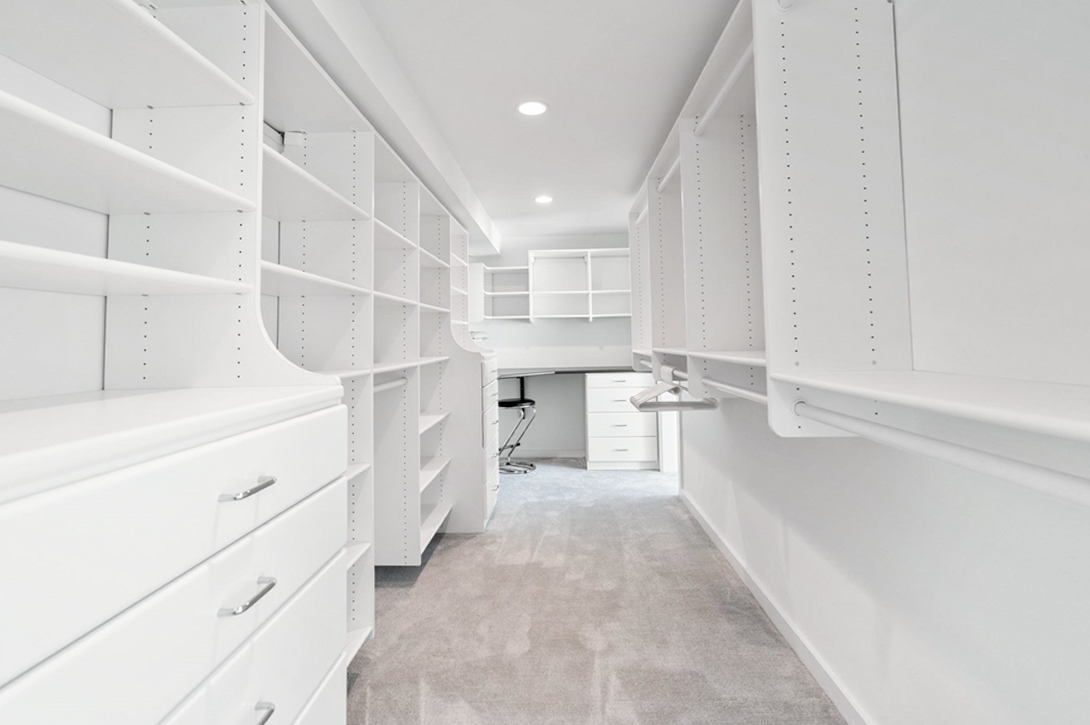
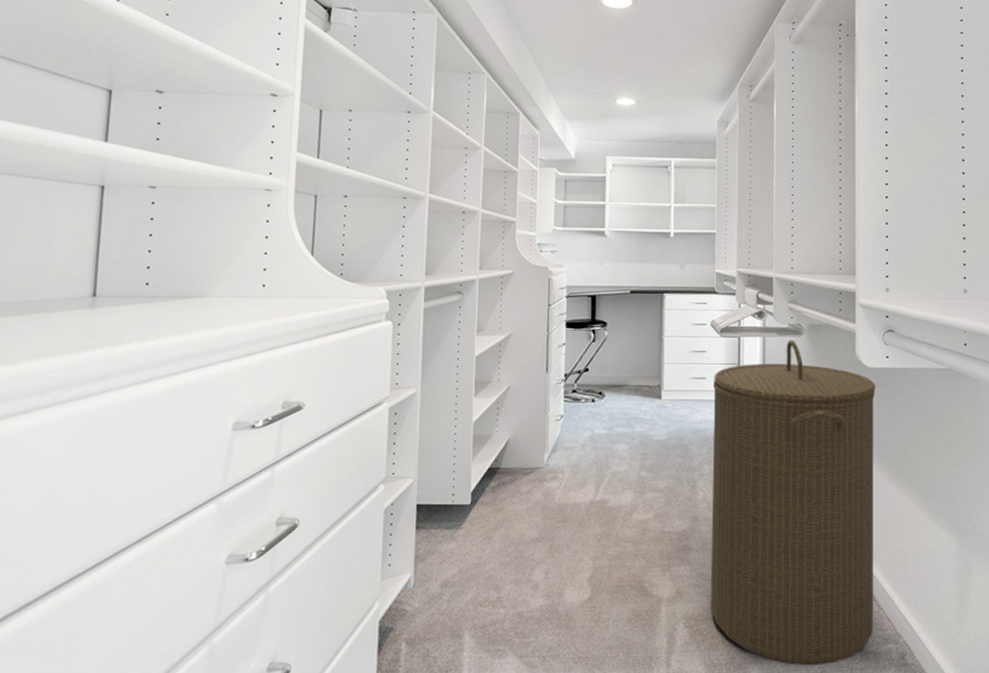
laundry hamper: none [634,413,796,716] -> present [711,340,876,666]

